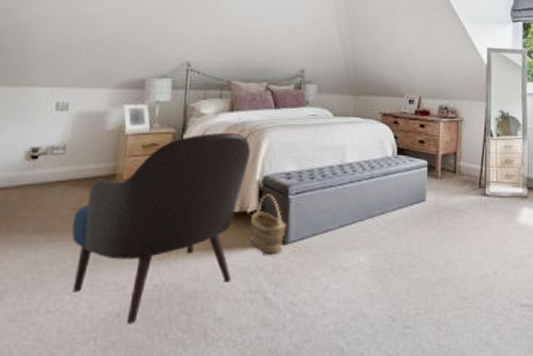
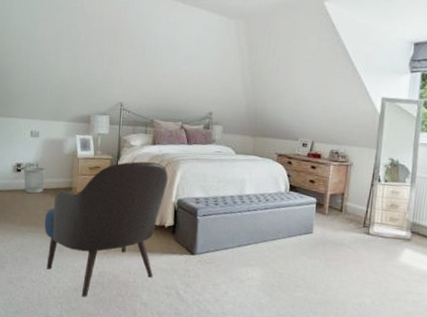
wastebasket: none [41,150,77,187] -> present [23,167,46,194]
basket: present [250,194,287,255] -> none [167,213,195,262]

